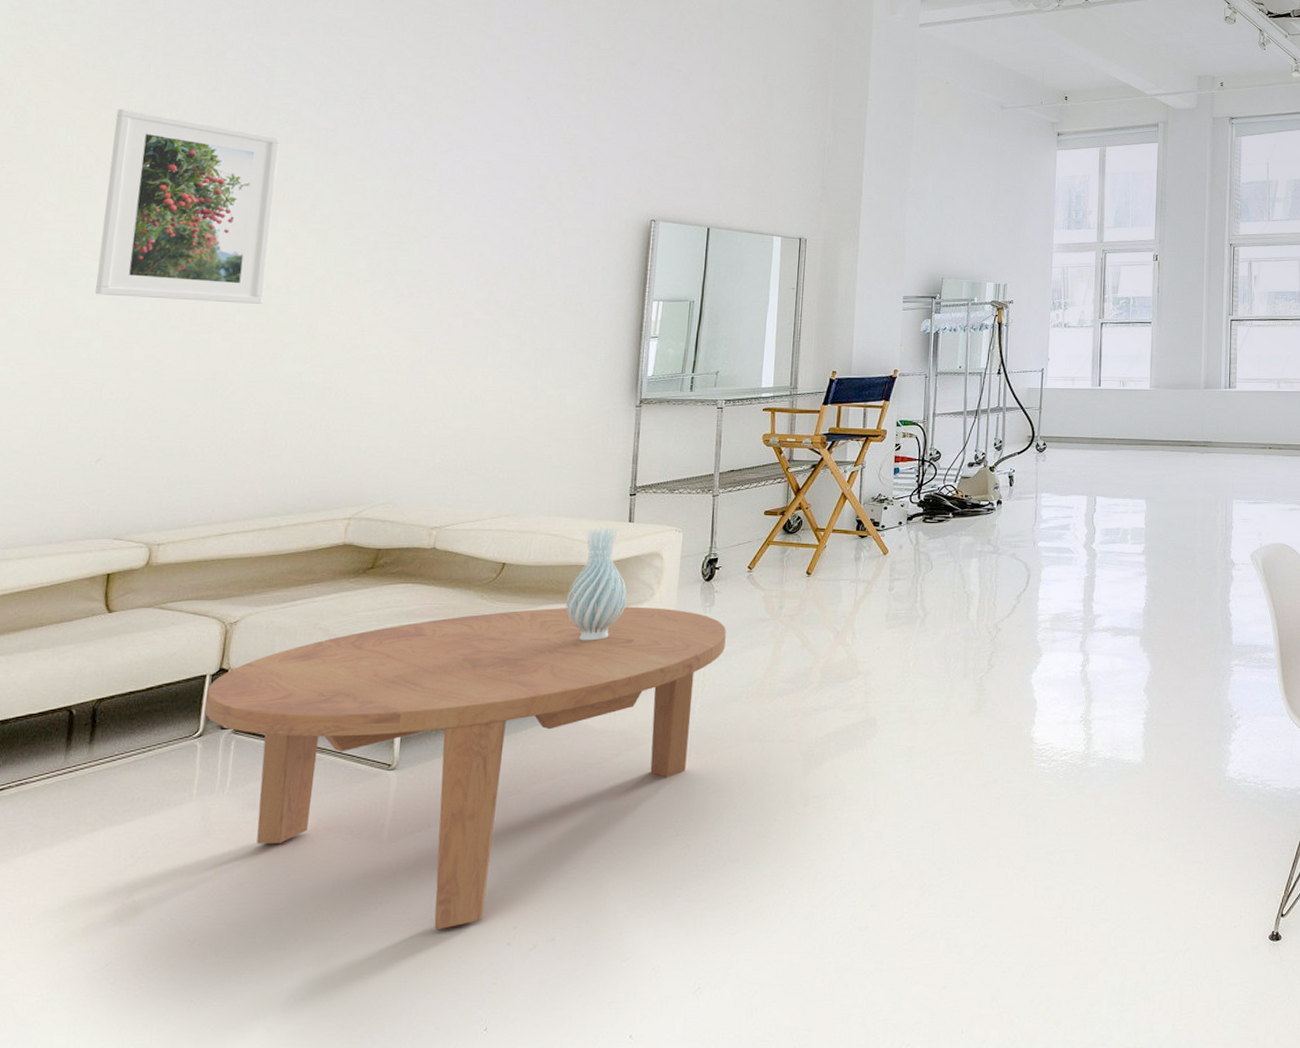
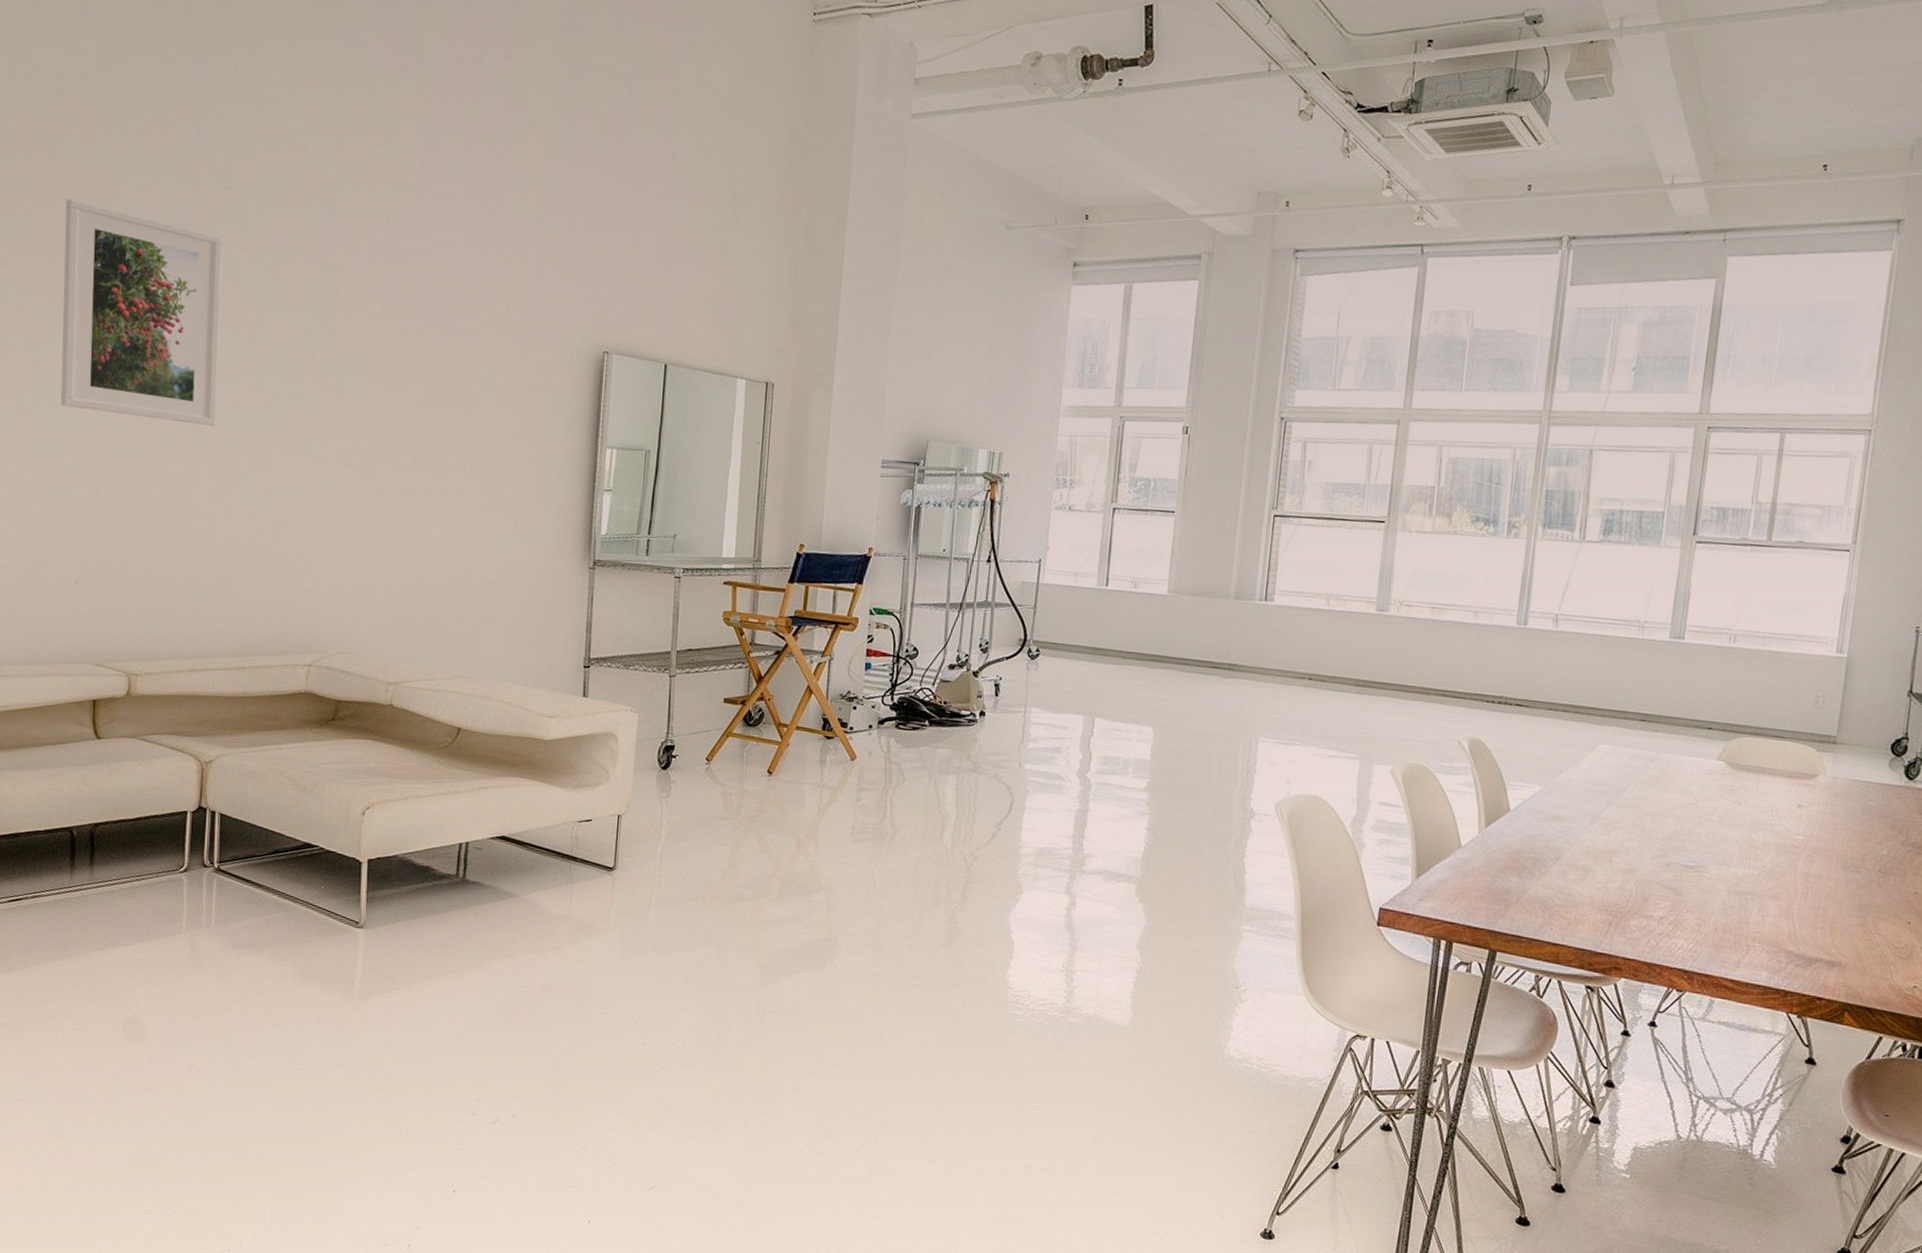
coffee table: present [204,606,726,929] -> none [188,779,683,1090]
vase: present [565,527,628,641] -> none [520,700,582,821]

